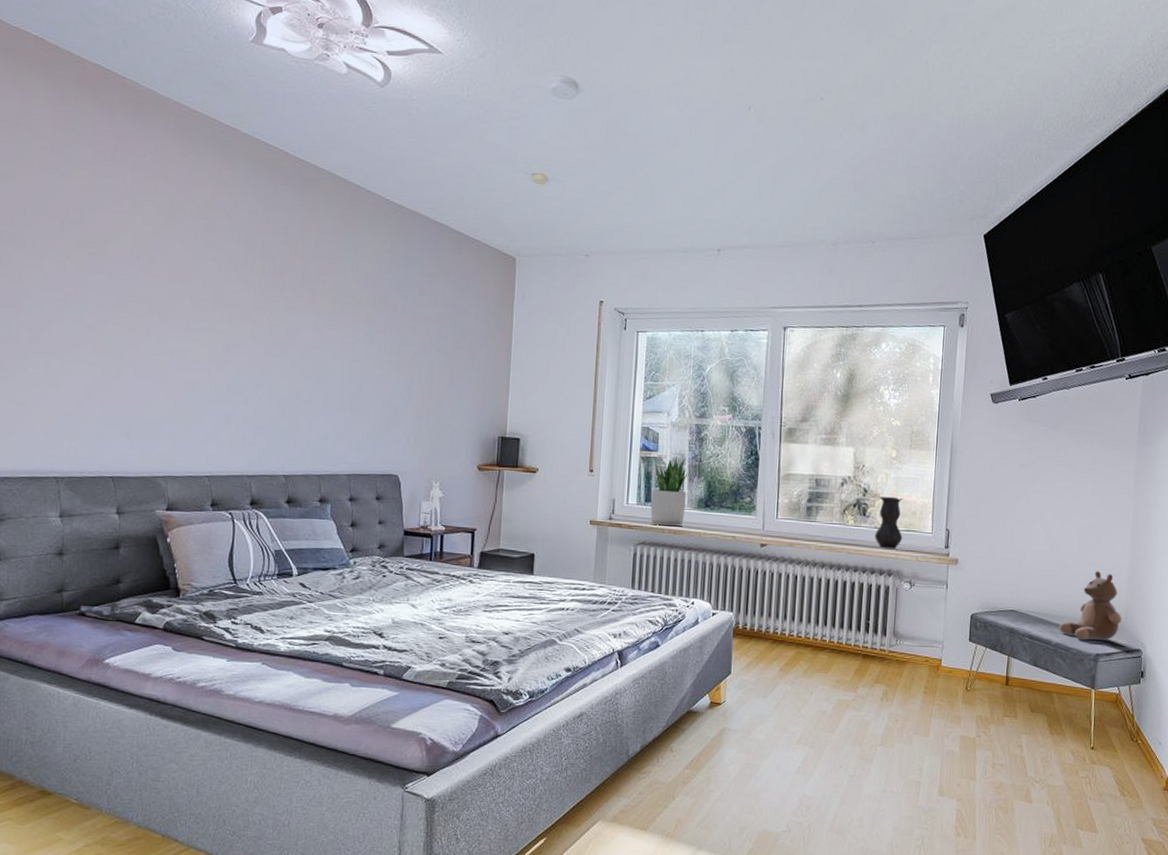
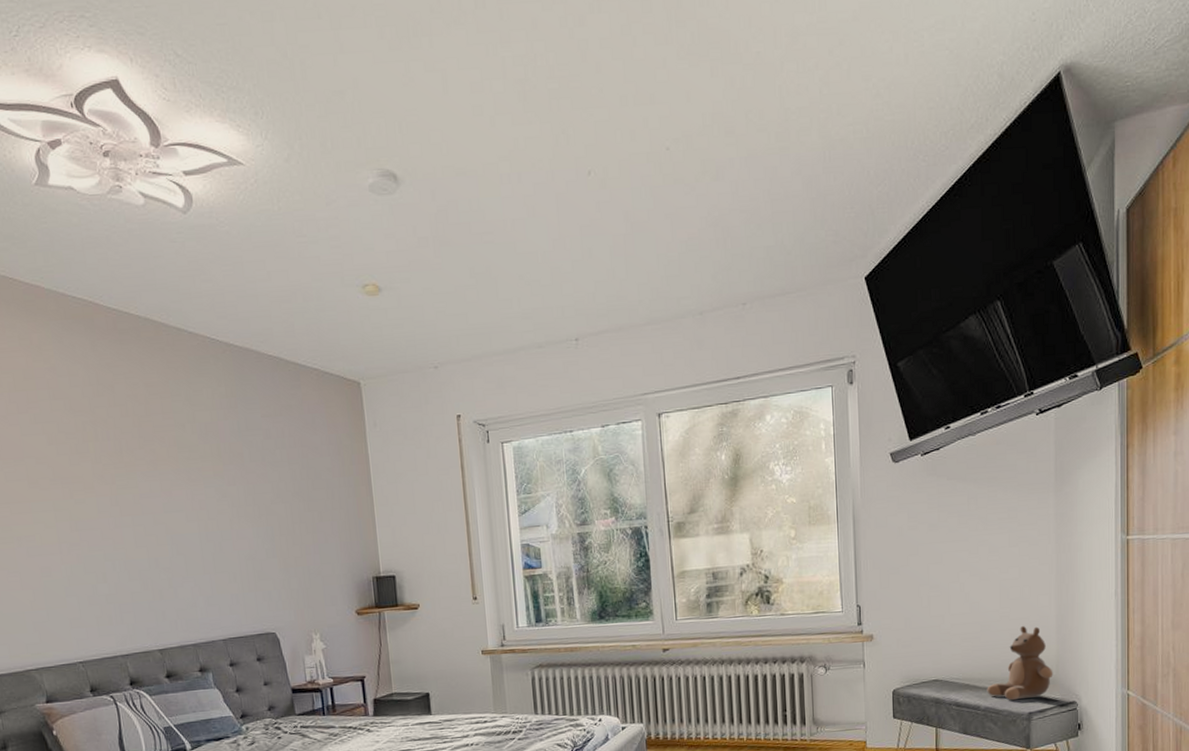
planter: present [650,457,688,527] -> none [540,570,579,645]
vase: present [875,496,903,550] -> none [782,578,811,636]

